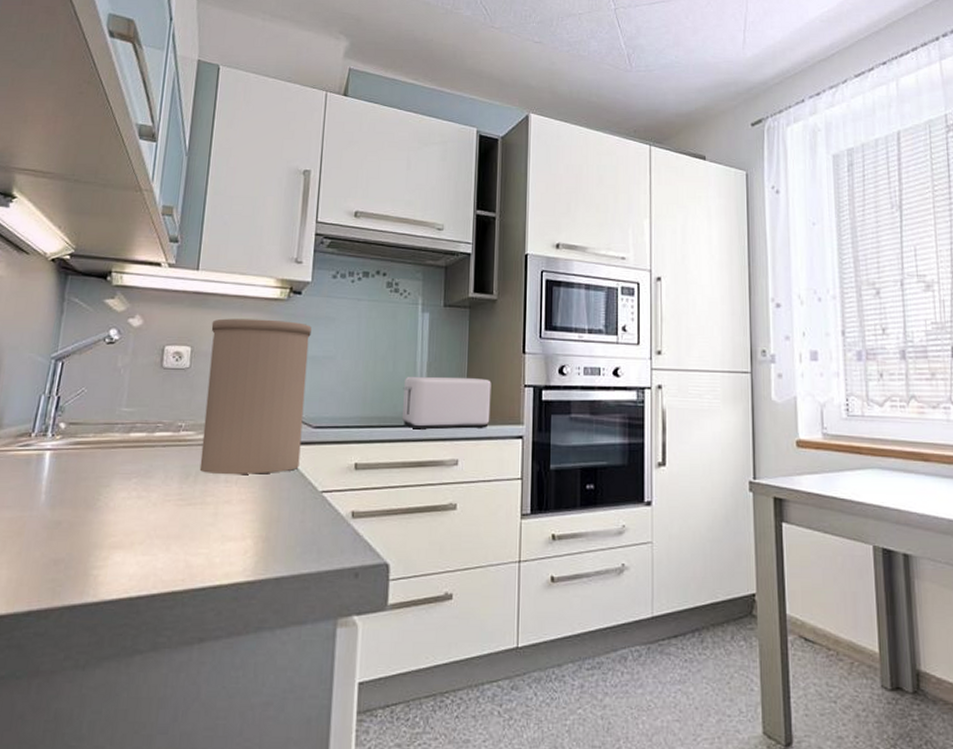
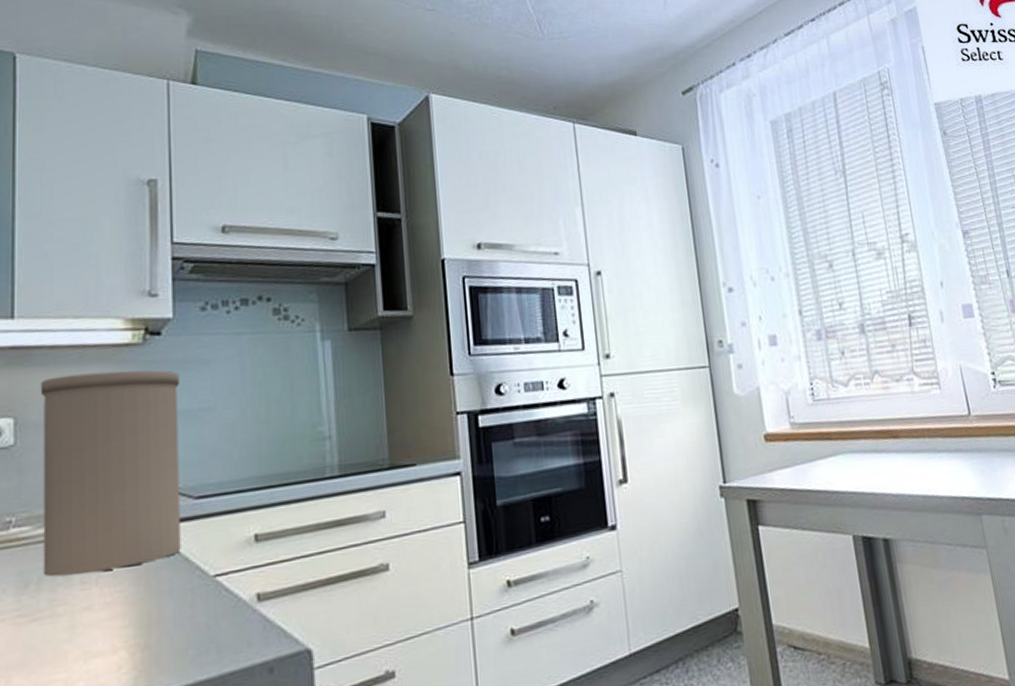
toaster: present [402,376,491,431] -> none [307,410,419,483]

